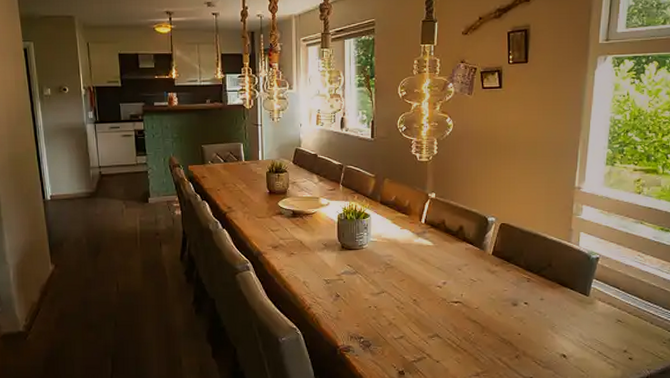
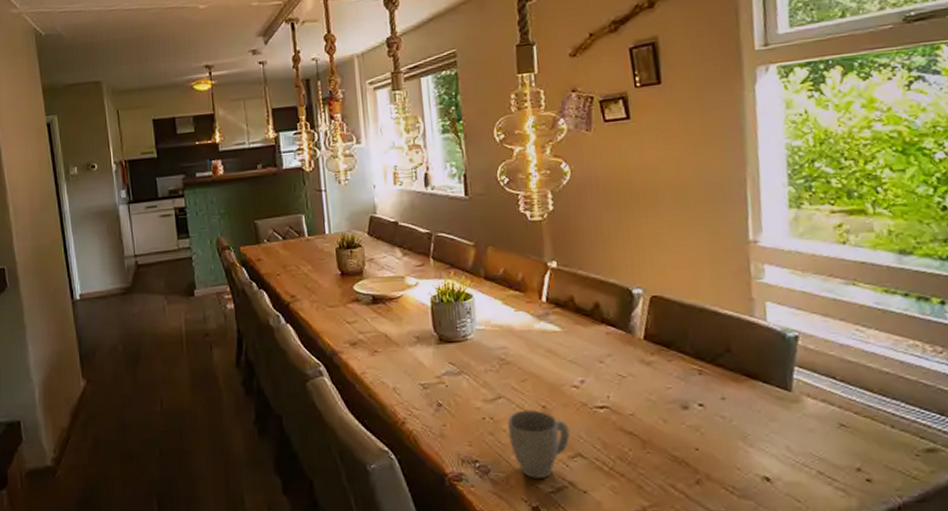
mug: none [388,302,431,351] -> present [508,410,570,479]

